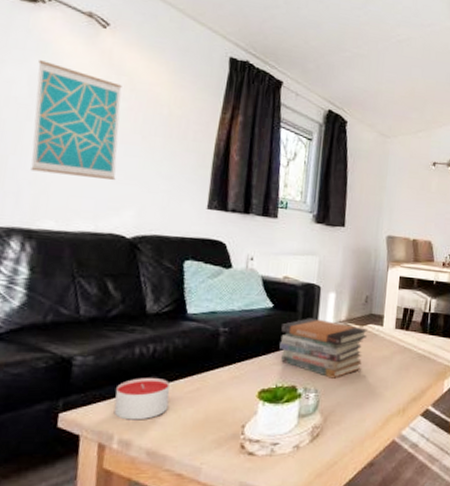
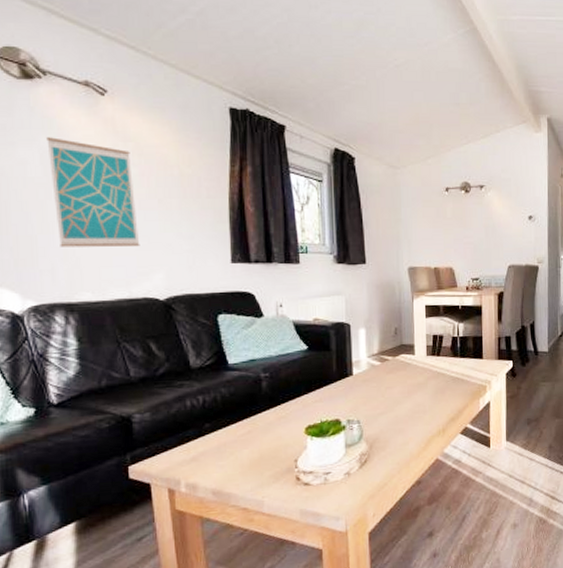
candle: present [114,378,170,420] -> none [176,426,225,466]
book stack: present [279,318,367,379] -> none [318,355,400,409]

